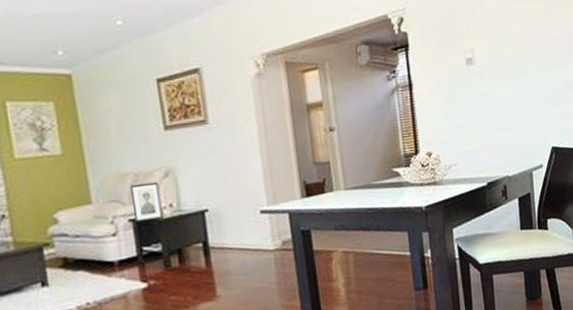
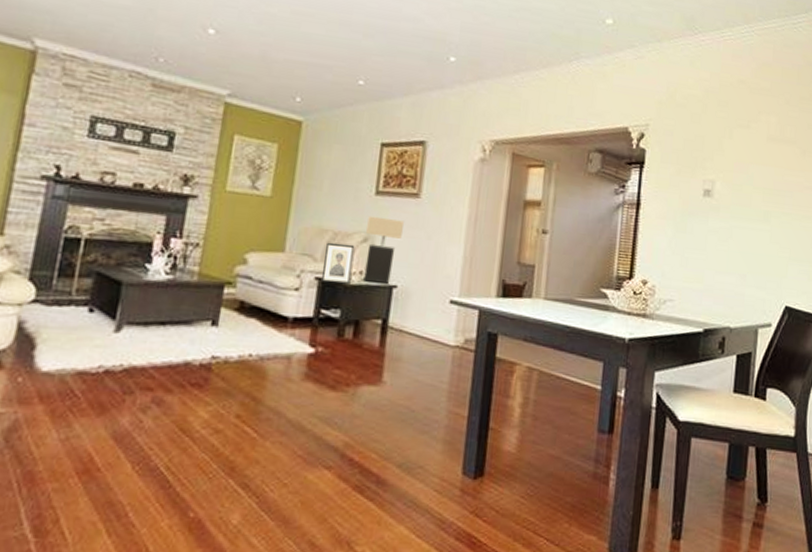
table lamp: none [163,149,201,213] -> present [363,215,405,285]

